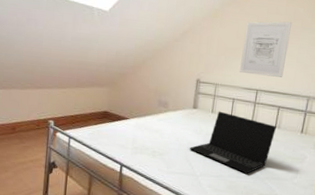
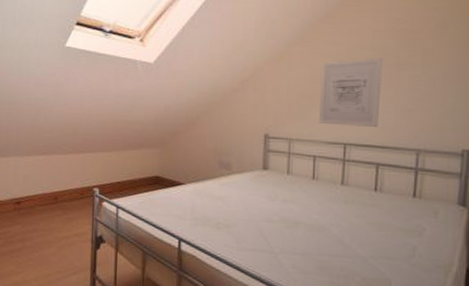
laptop: present [189,111,277,174] -> none [262,172,378,251]

